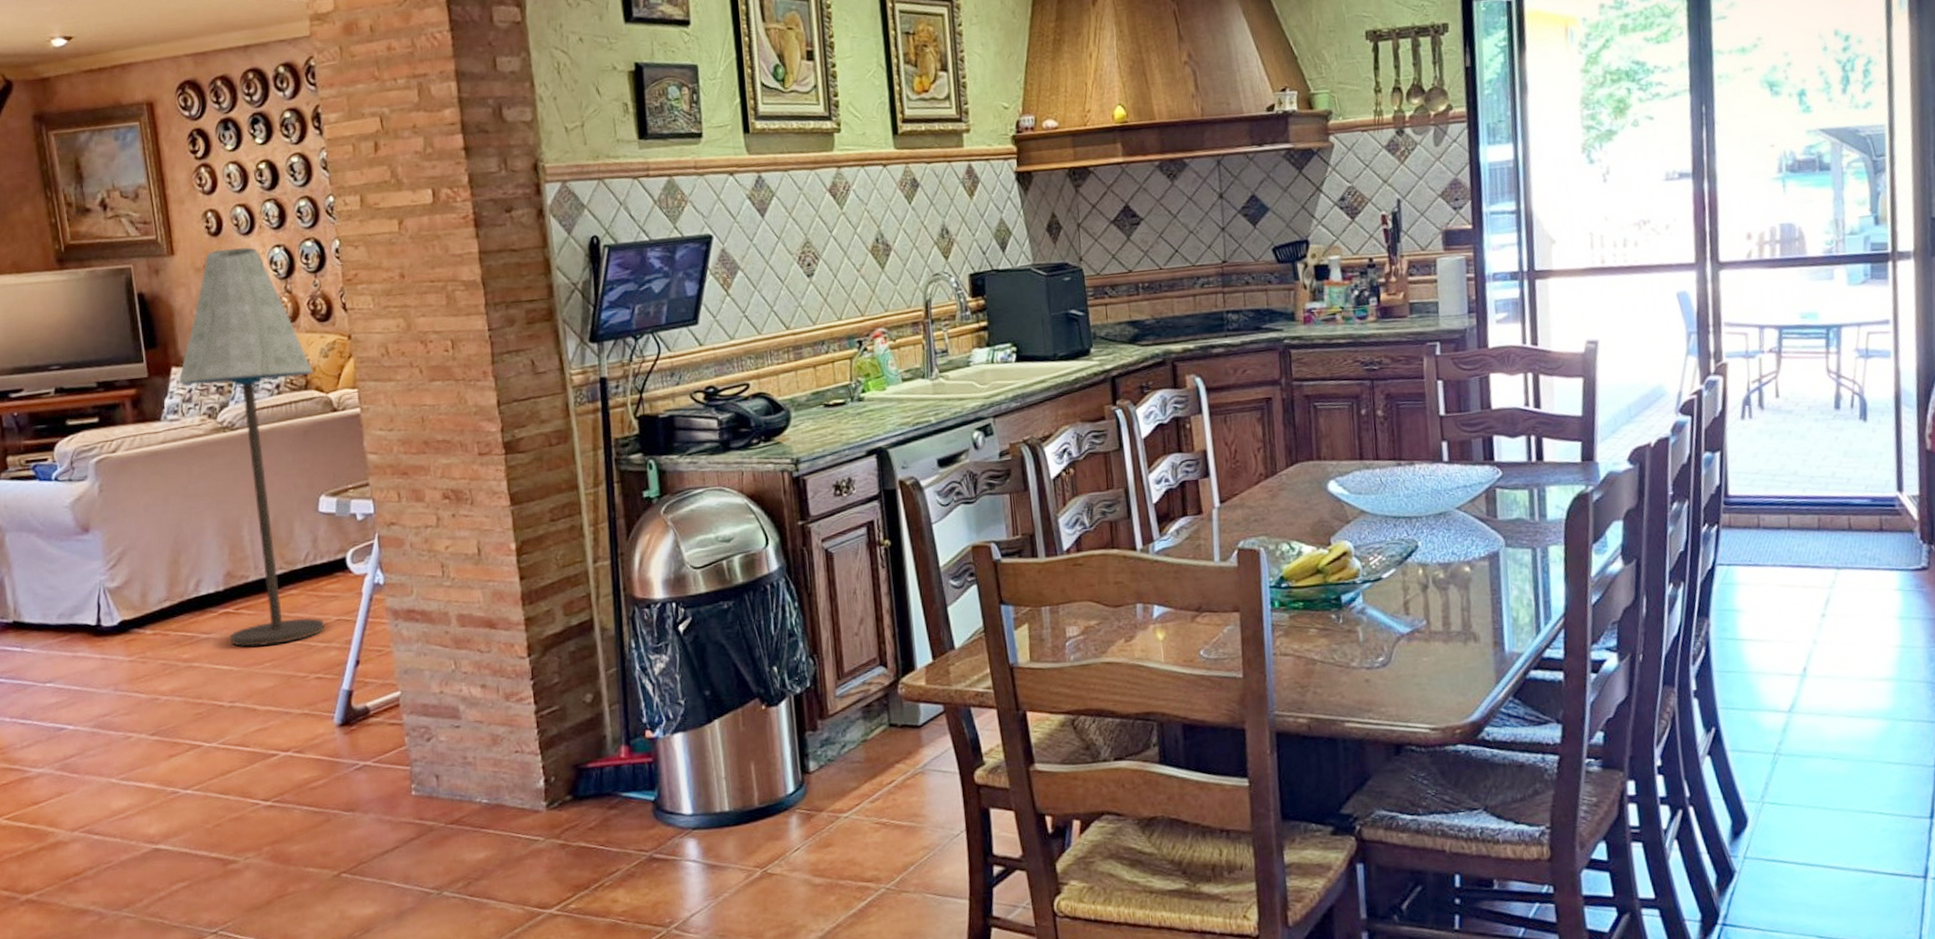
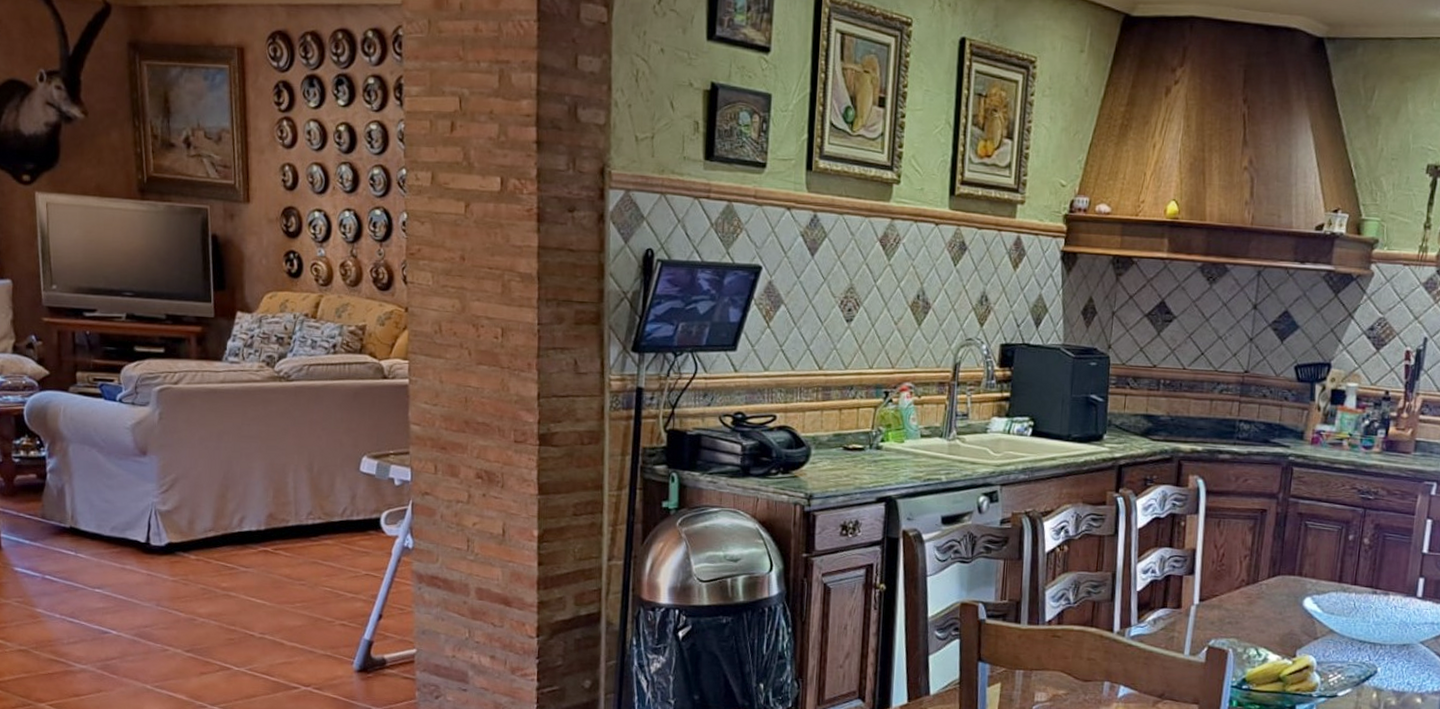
floor lamp: present [178,246,325,647] -> none [242,204,369,588]

